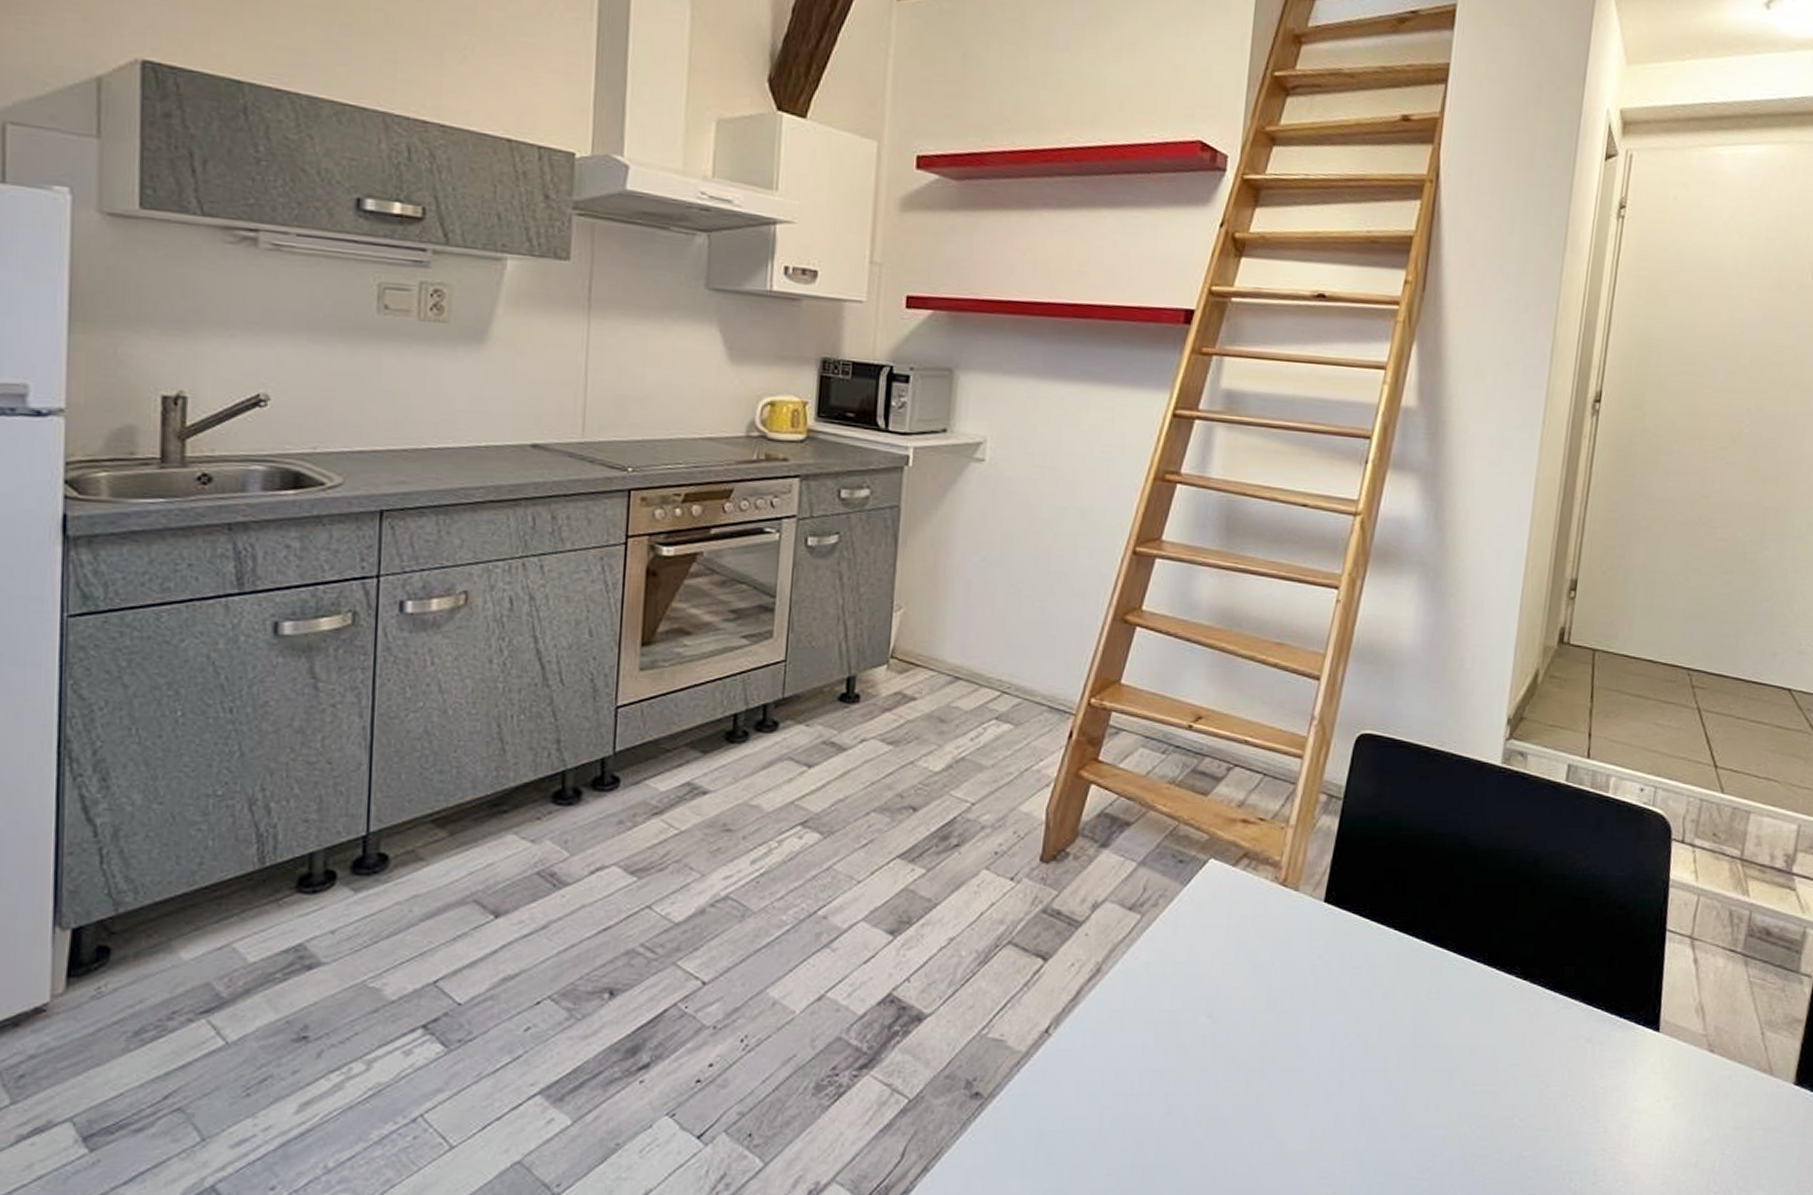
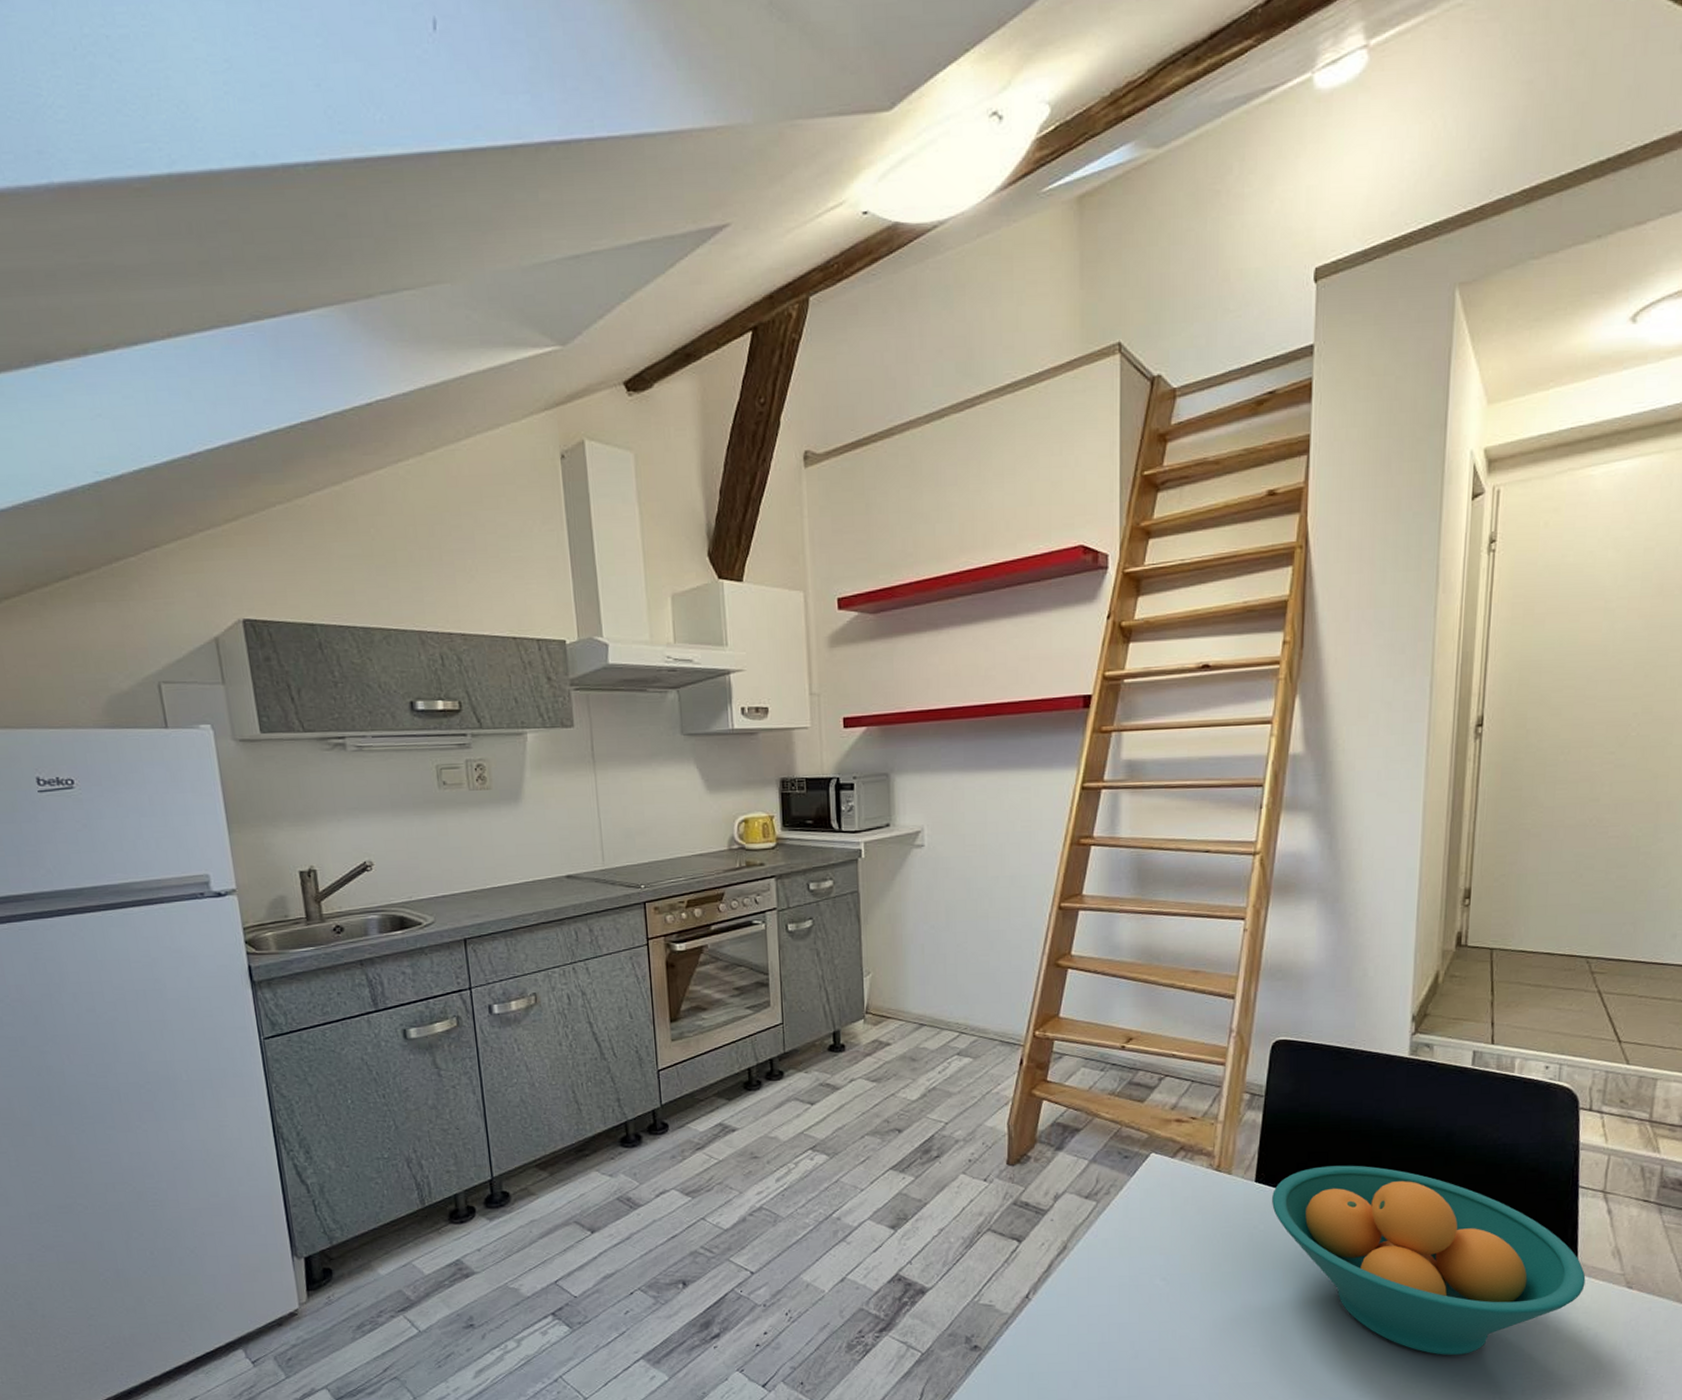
fruit bowl: none [1340,888,1668,1124] -> present [1272,1165,1586,1355]

